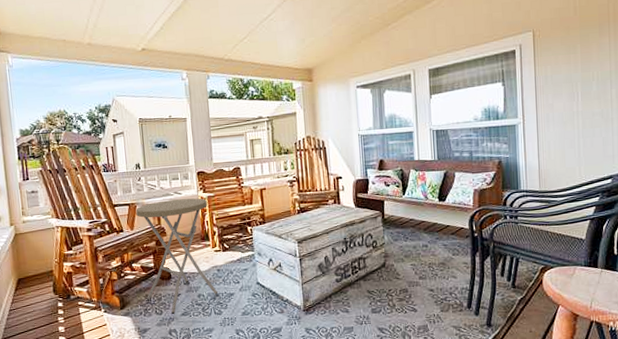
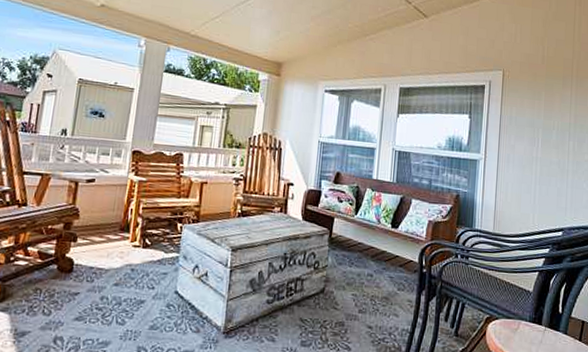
side table: present [136,198,218,314] -> none [35,176,137,317]

